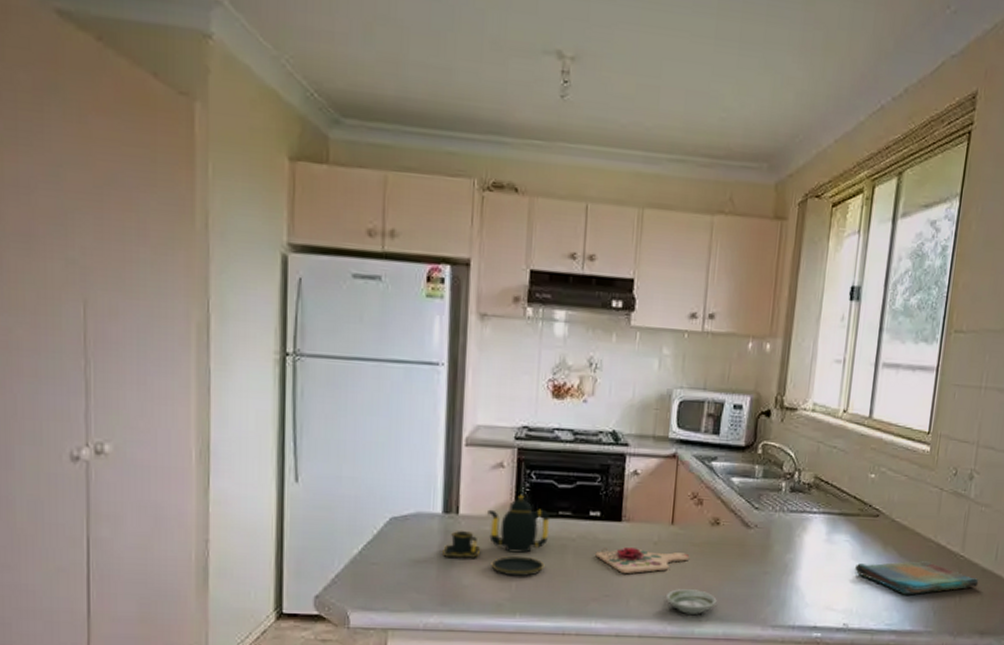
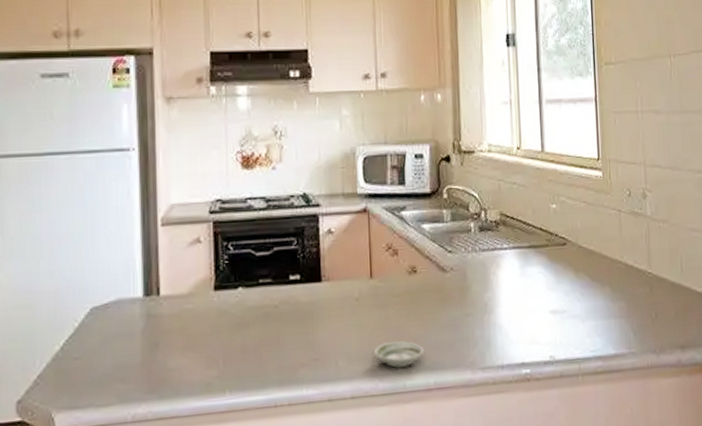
teapot: present [443,495,550,576] -> none [146,268,252,352]
cutting board: present [595,547,690,573] -> none [299,305,392,334]
dish towel: present [855,561,979,595] -> none [552,282,671,319]

